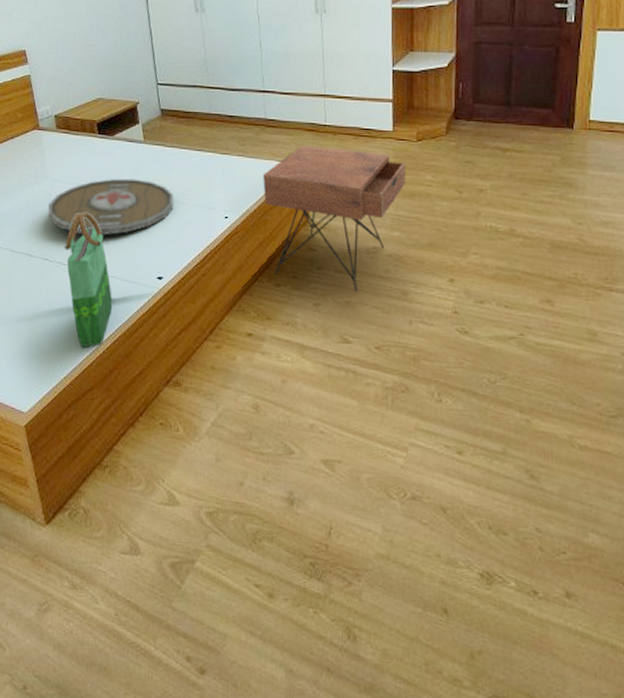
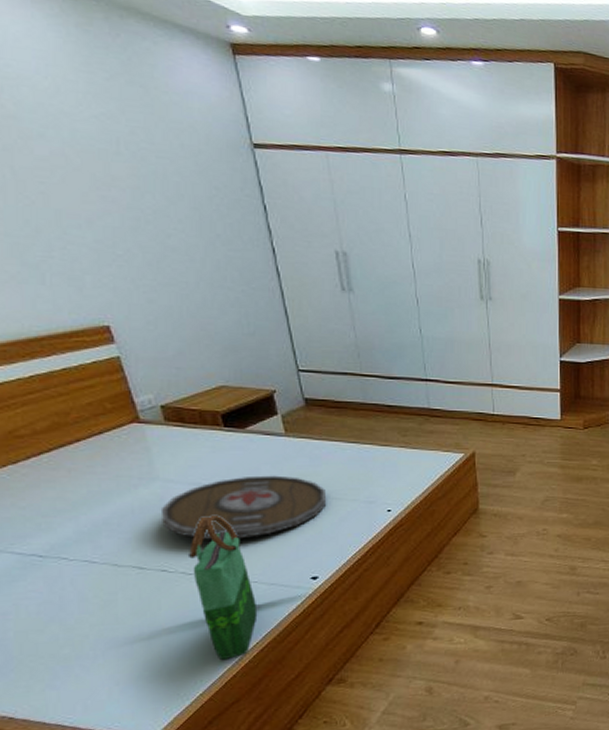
nightstand: present [263,145,406,293] -> none [429,434,574,573]

